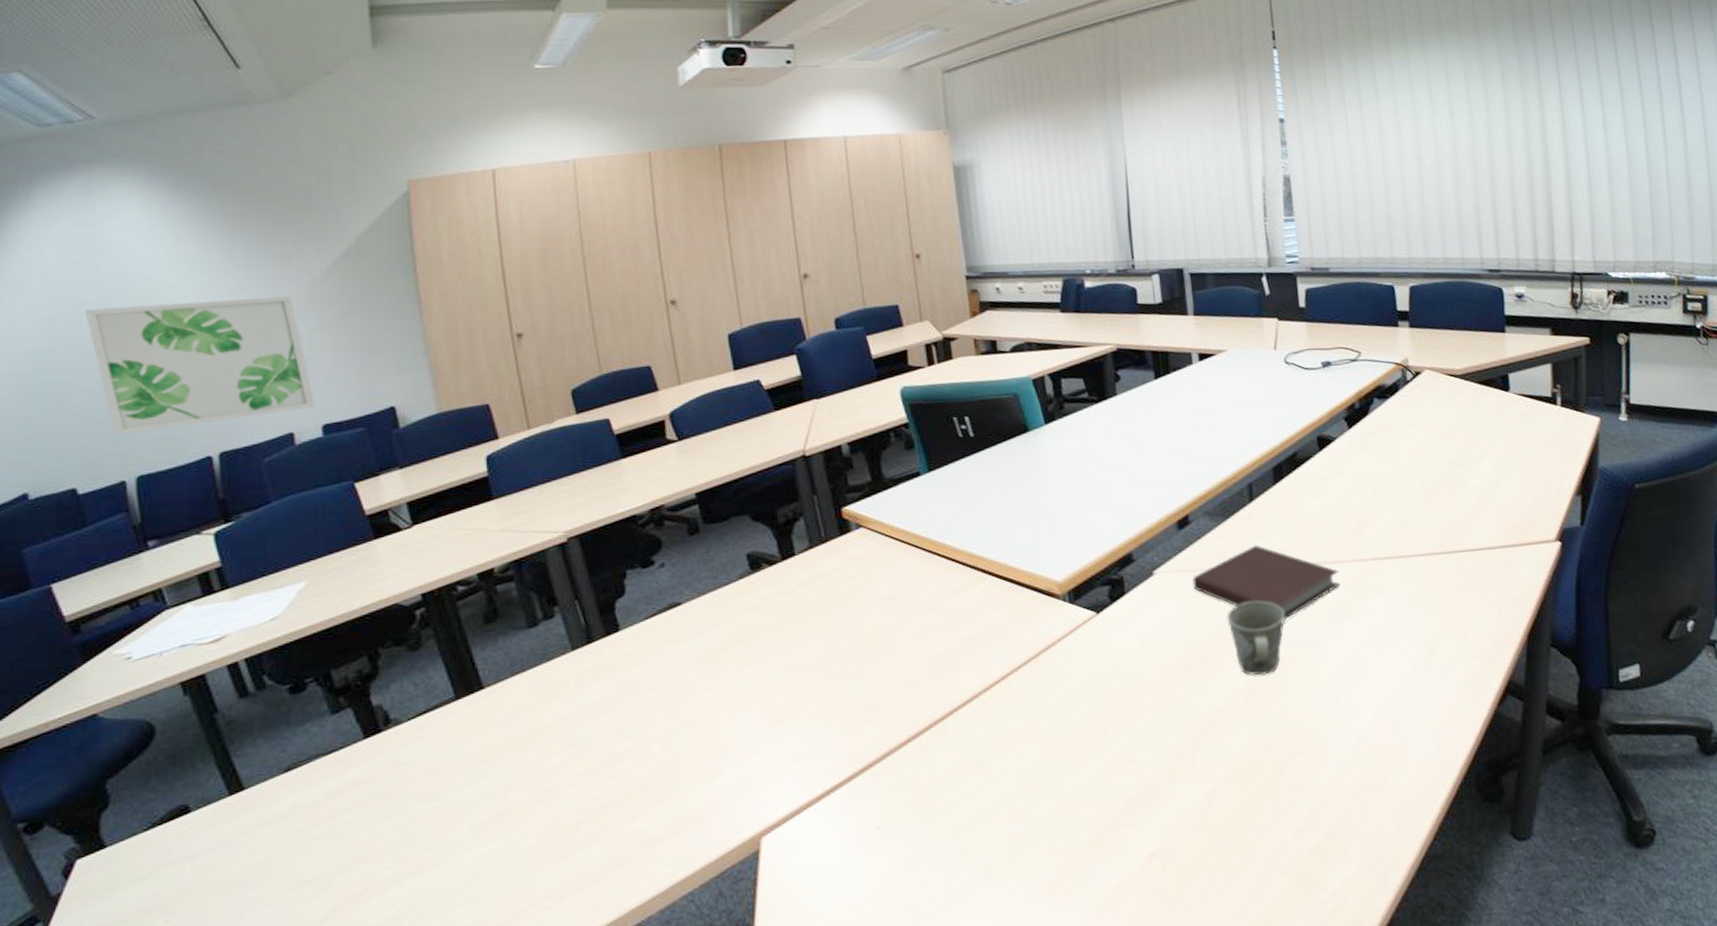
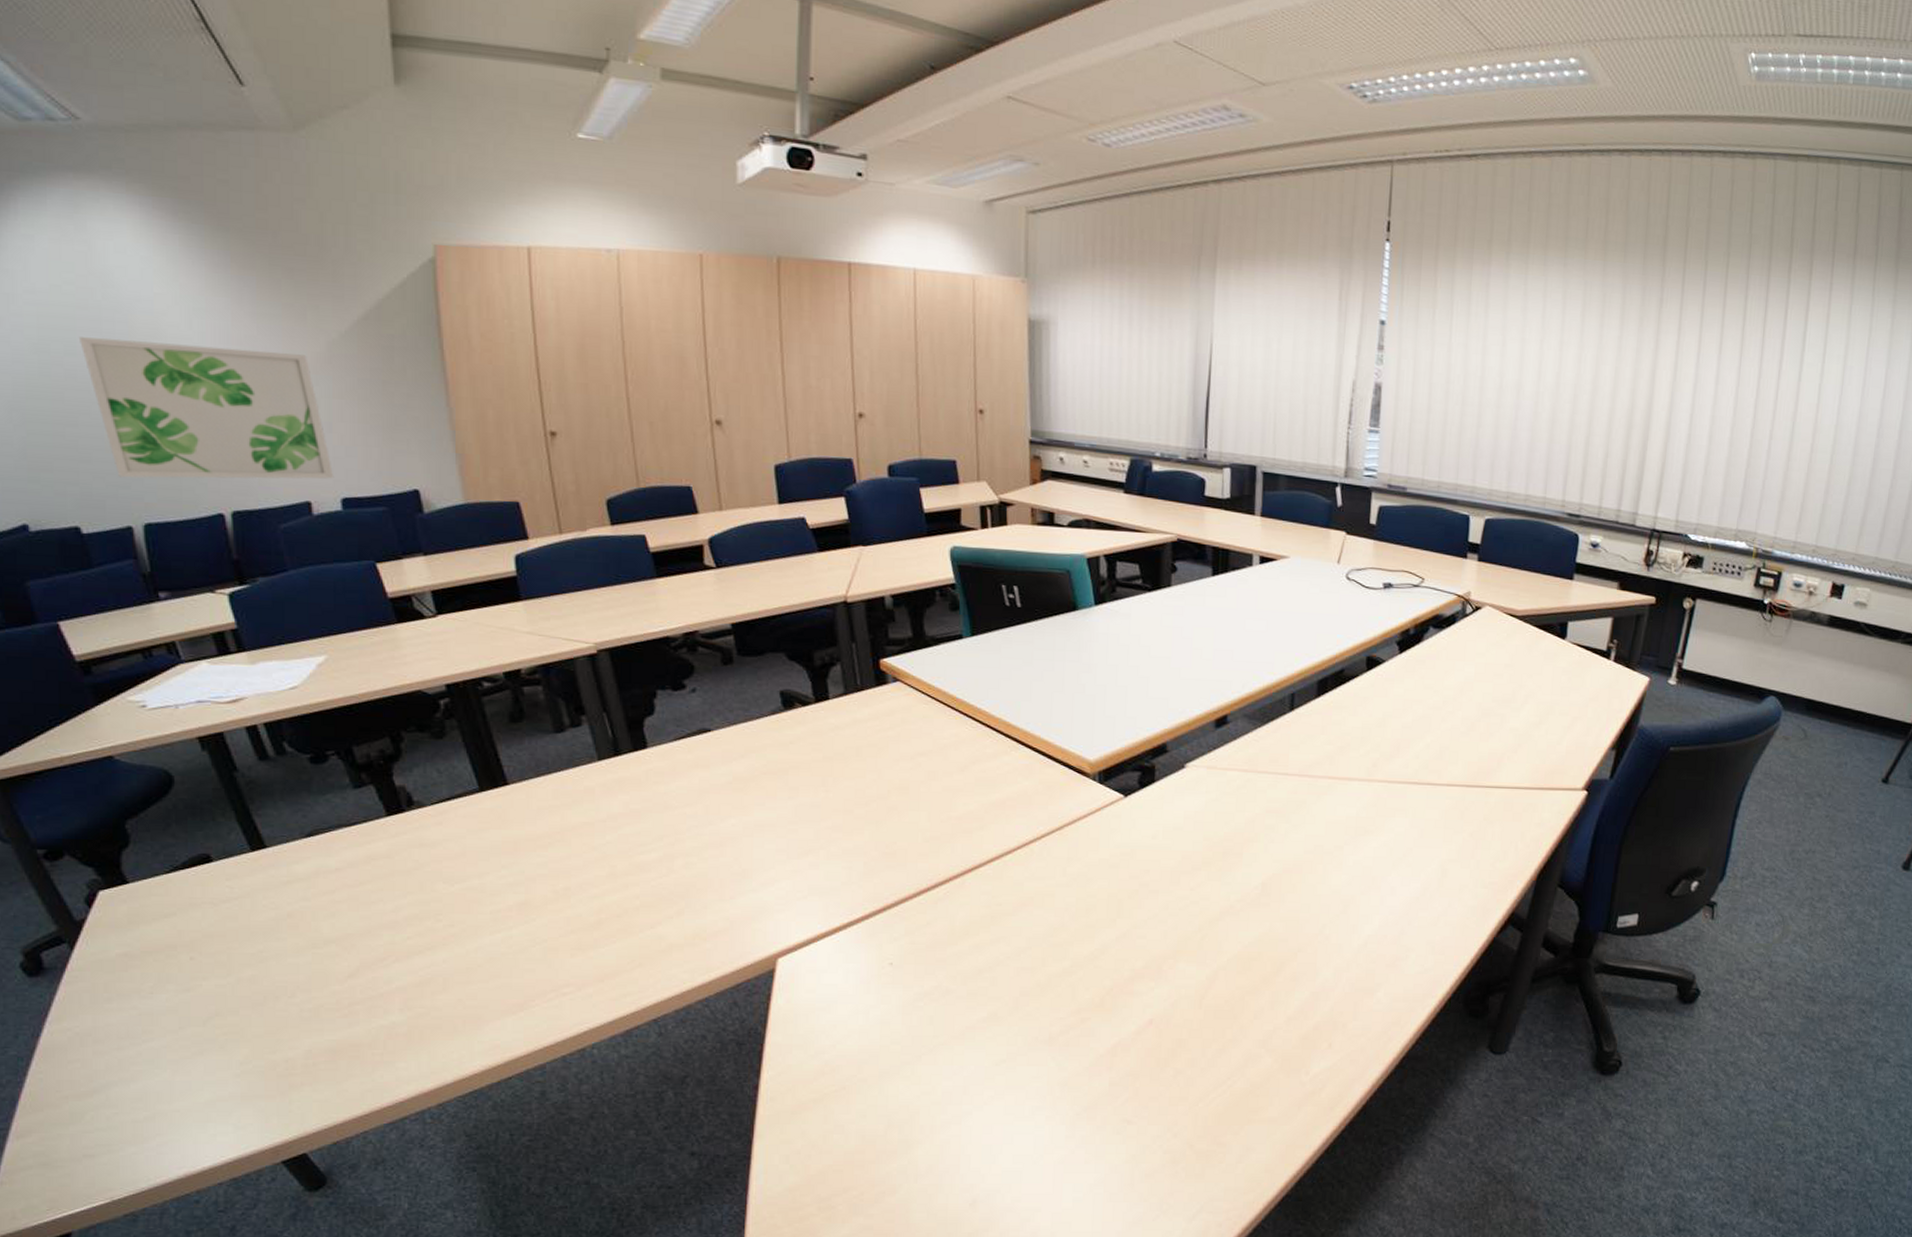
notebook: present [1192,544,1341,619] -> none [1222,753,1368,827]
mug: present [1227,600,1285,676] -> none [1251,805,1308,876]

